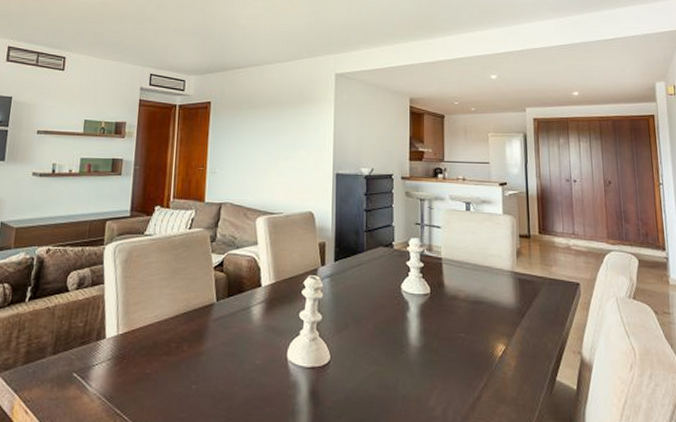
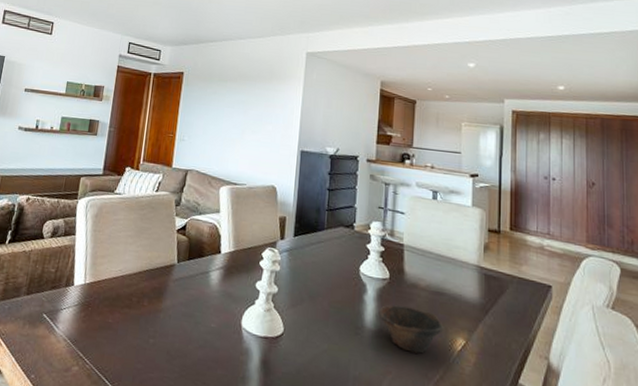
bowl: none [422,319,485,364] -> present [378,305,444,354]

